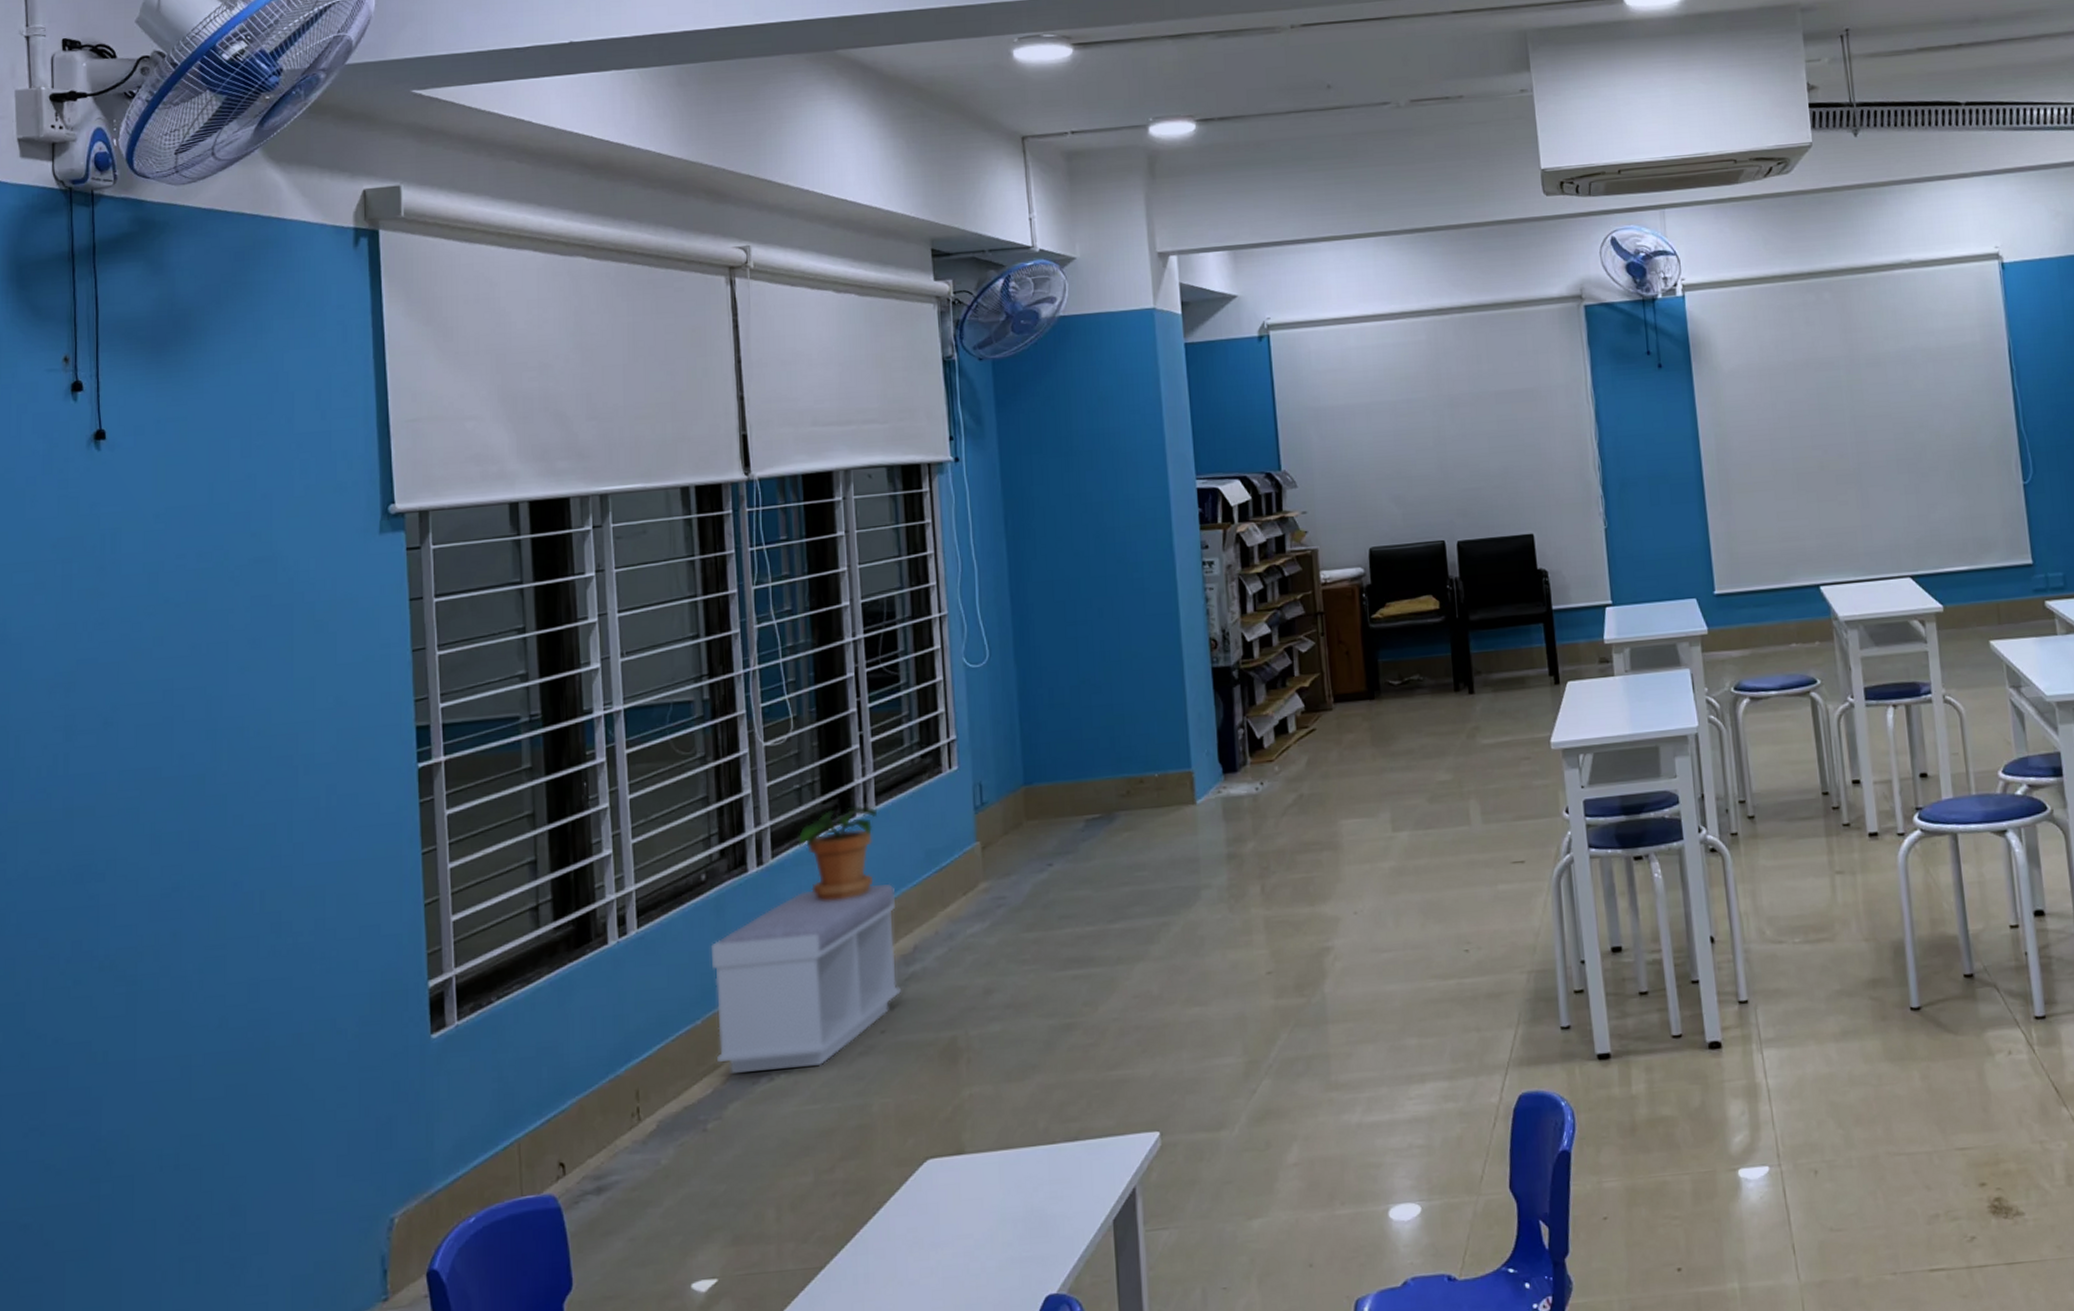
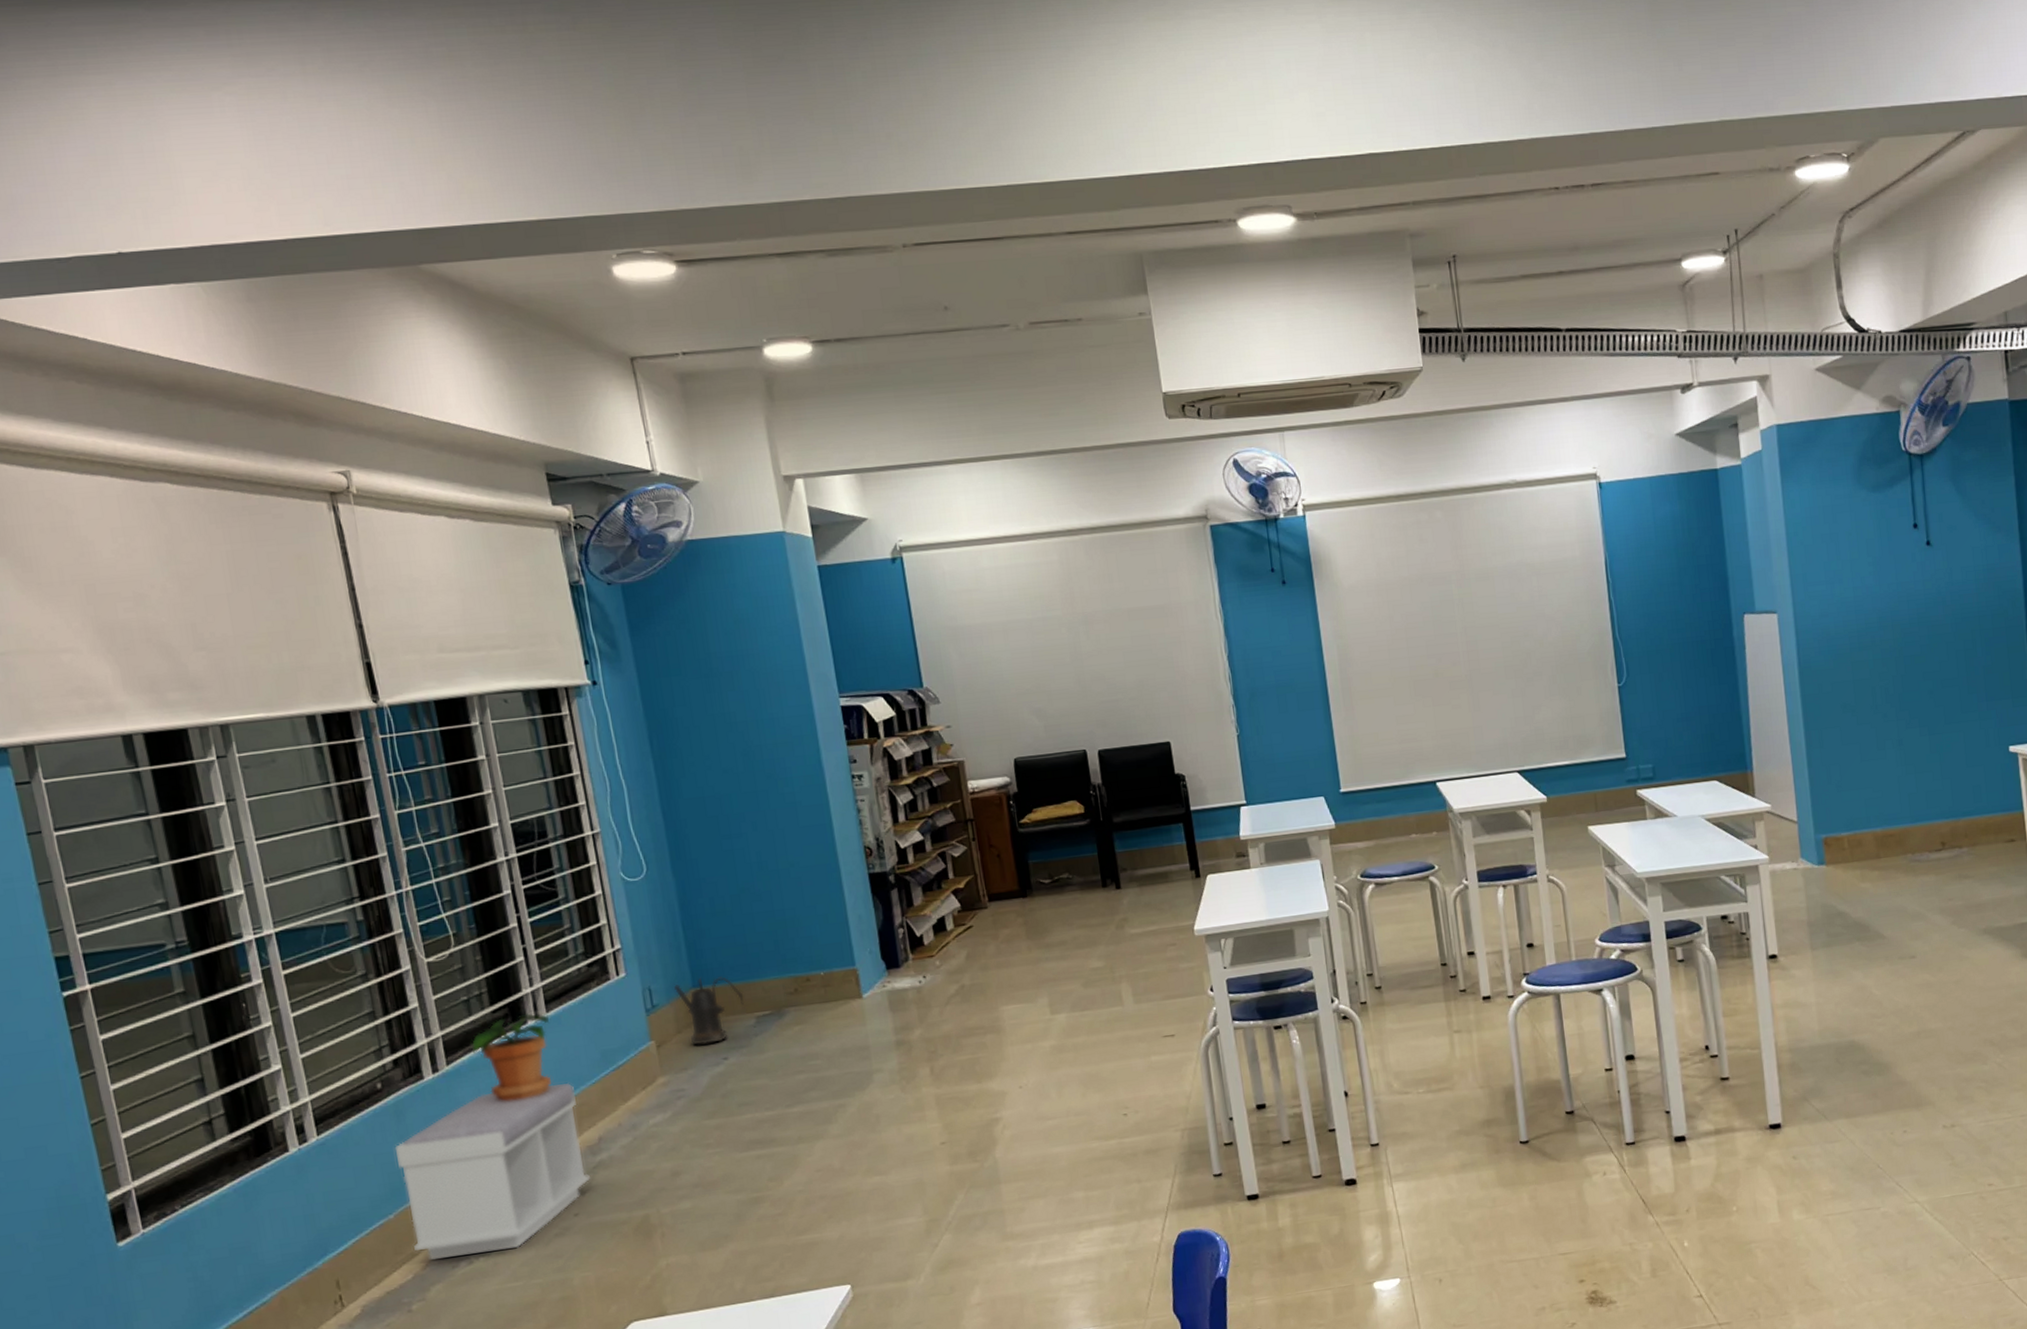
watering can: none [1004,774,1075,849] -> present [673,977,744,1046]

